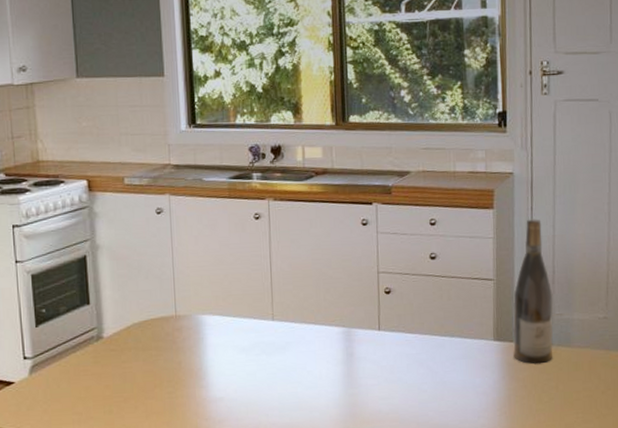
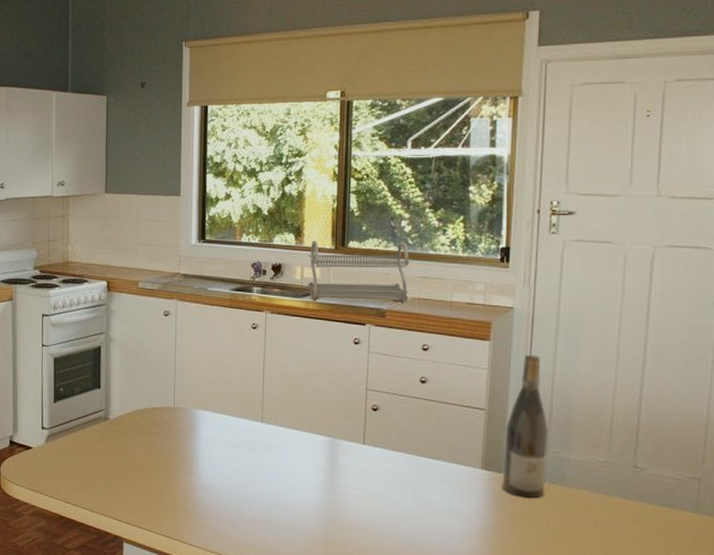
dish rack: none [309,111,413,184] -> present [307,240,411,304]

